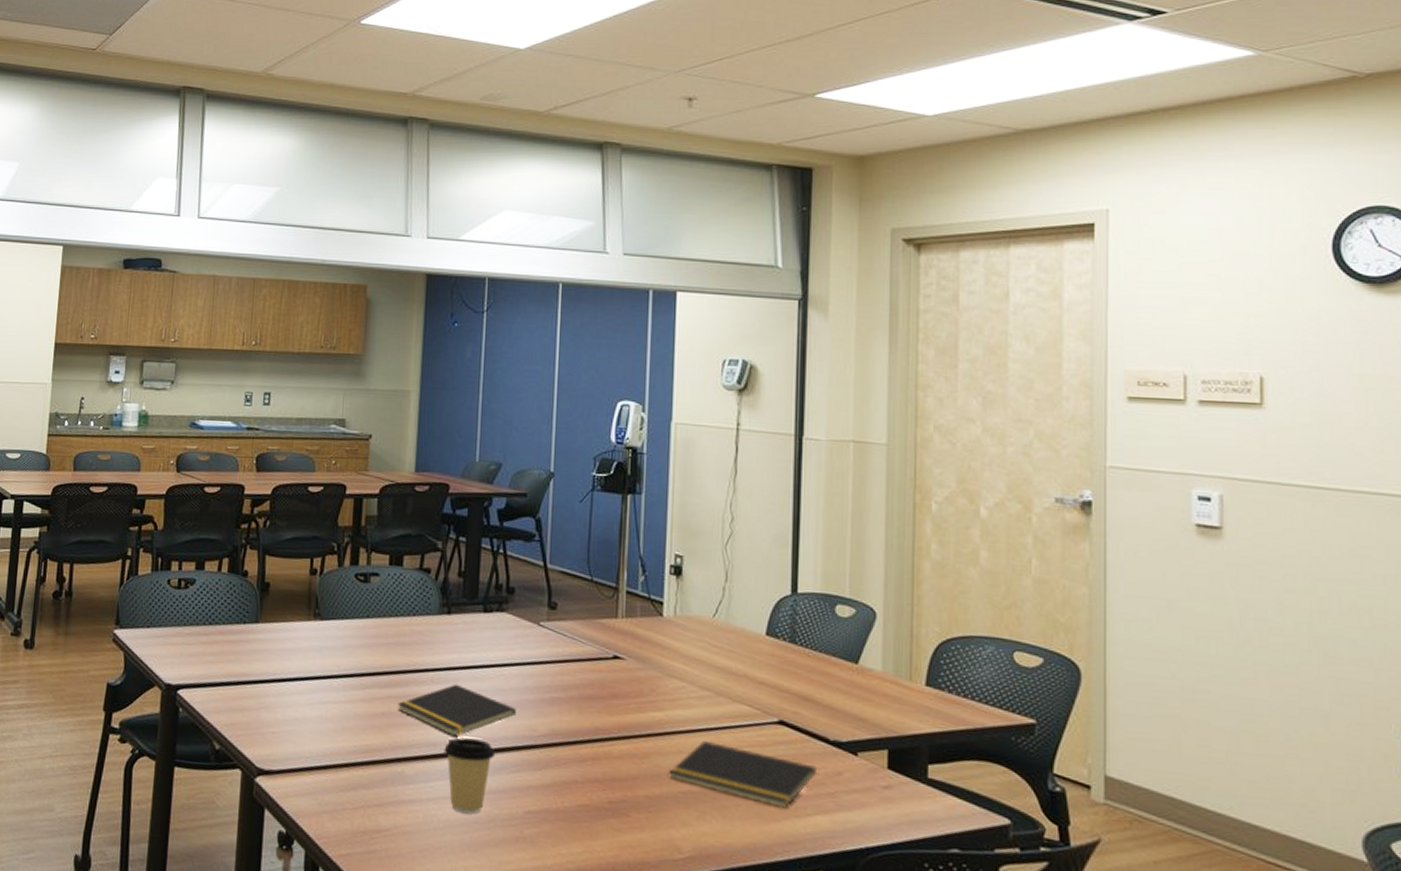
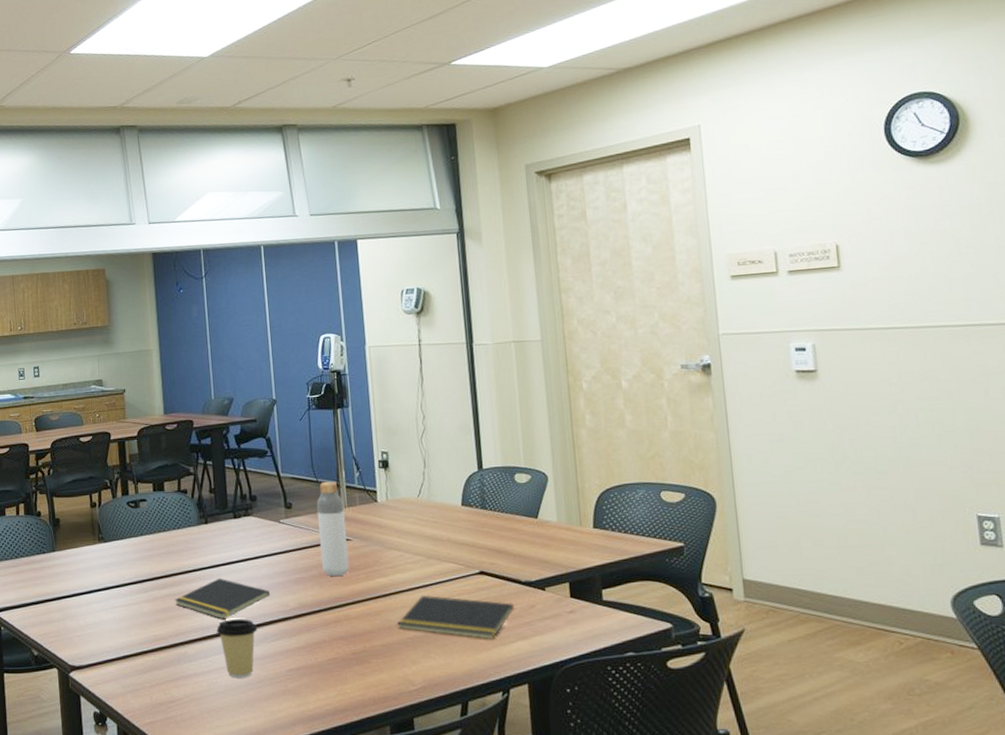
bottle: none [584,581,621,702] -> present [316,481,349,576]

